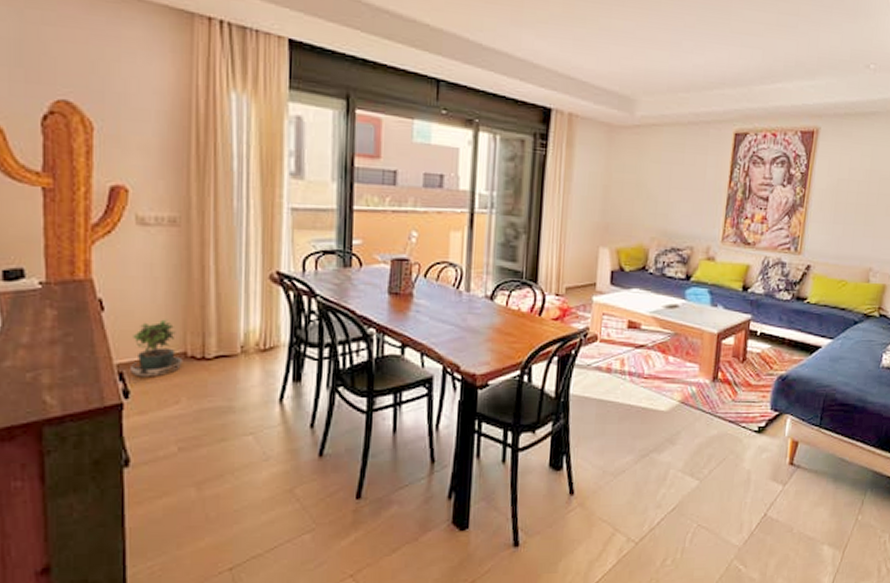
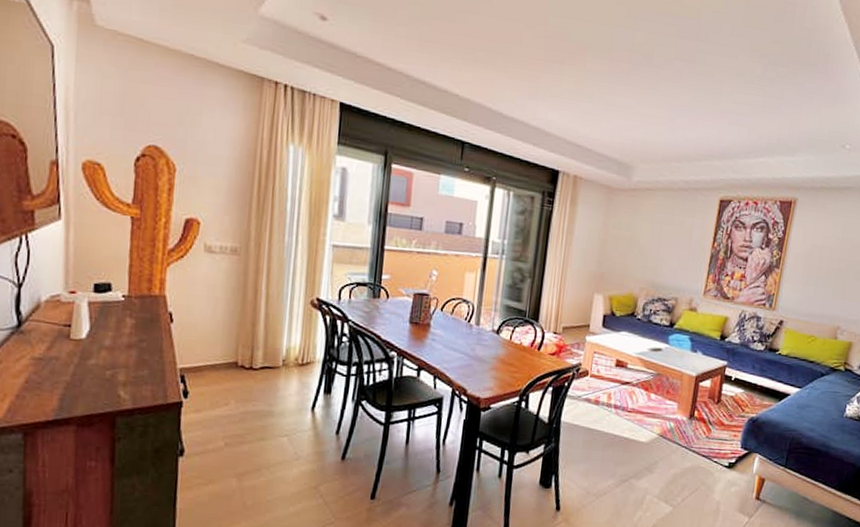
potted plant: present [128,319,183,384] -> none [188,332,234,386]

